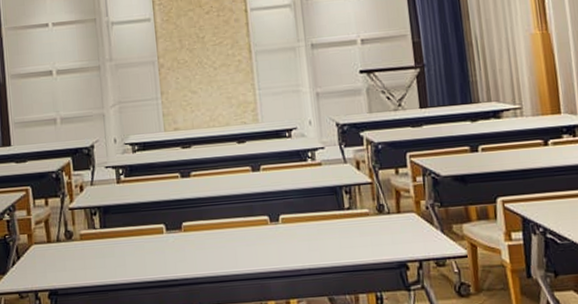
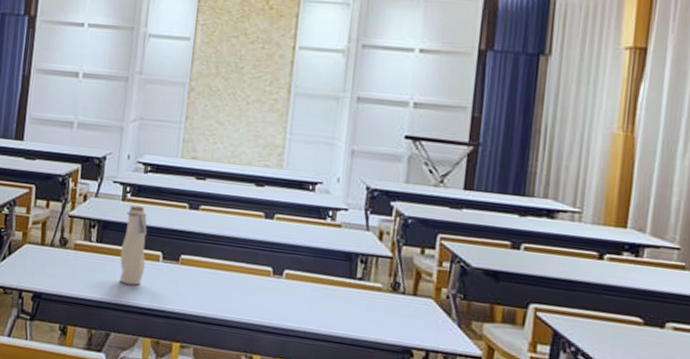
water bottle: none [123,184,152,262] -> present [119,204,147,285]

